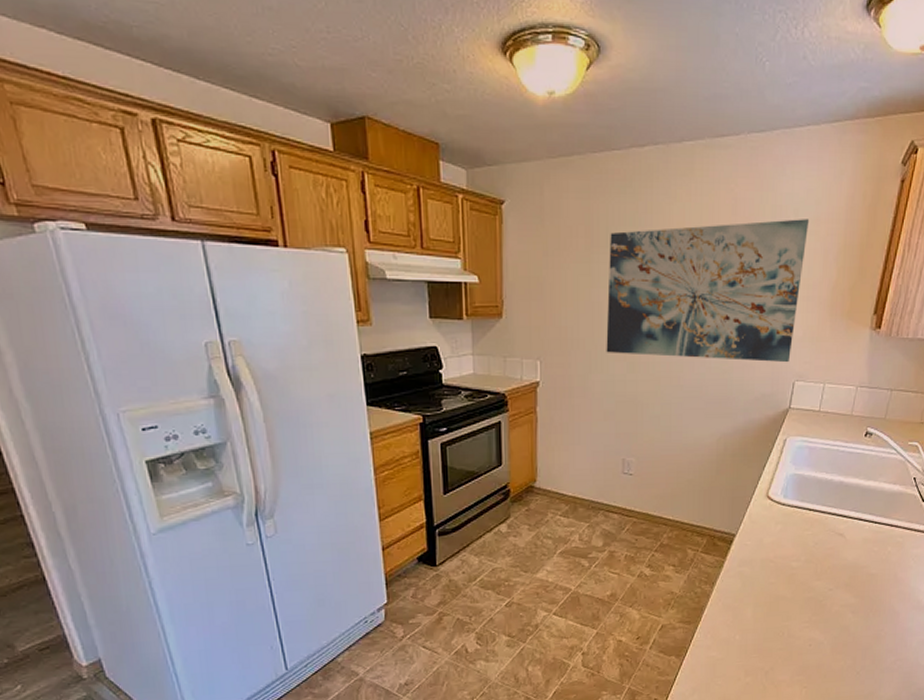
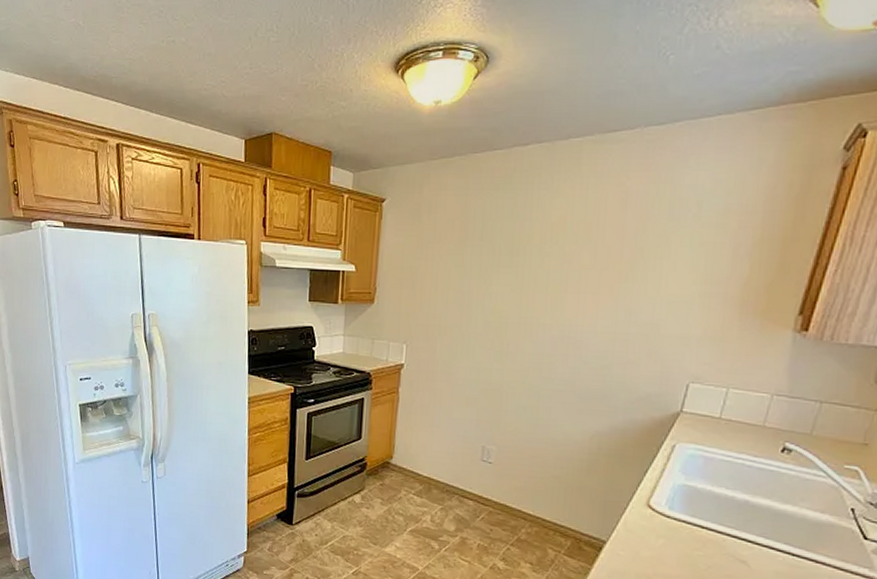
wall art: present [606,219,810,363] -> none [473,211,717,363]

